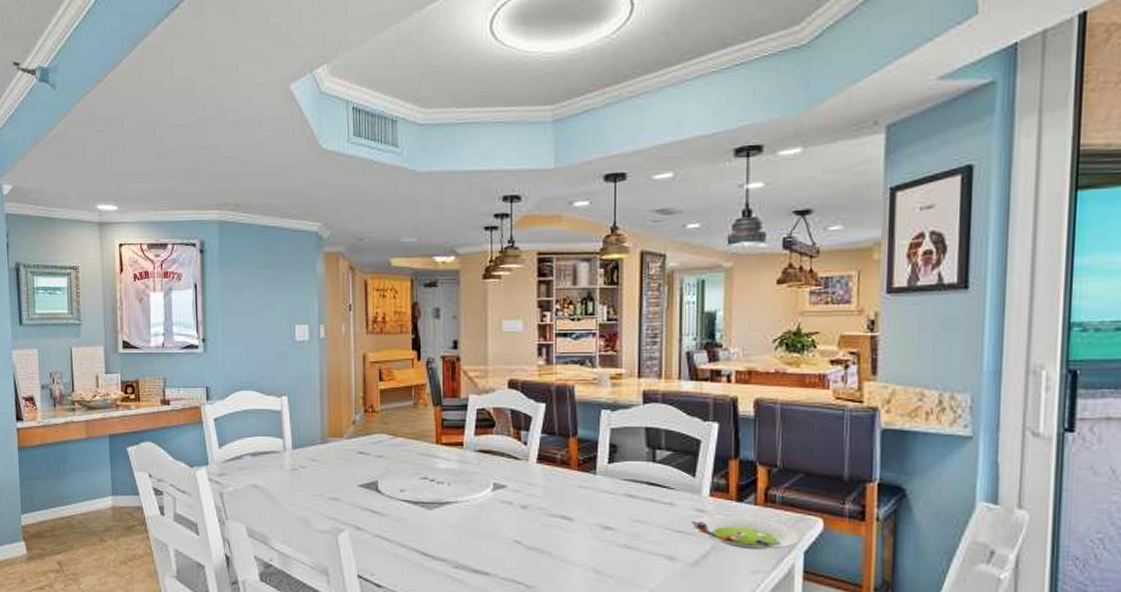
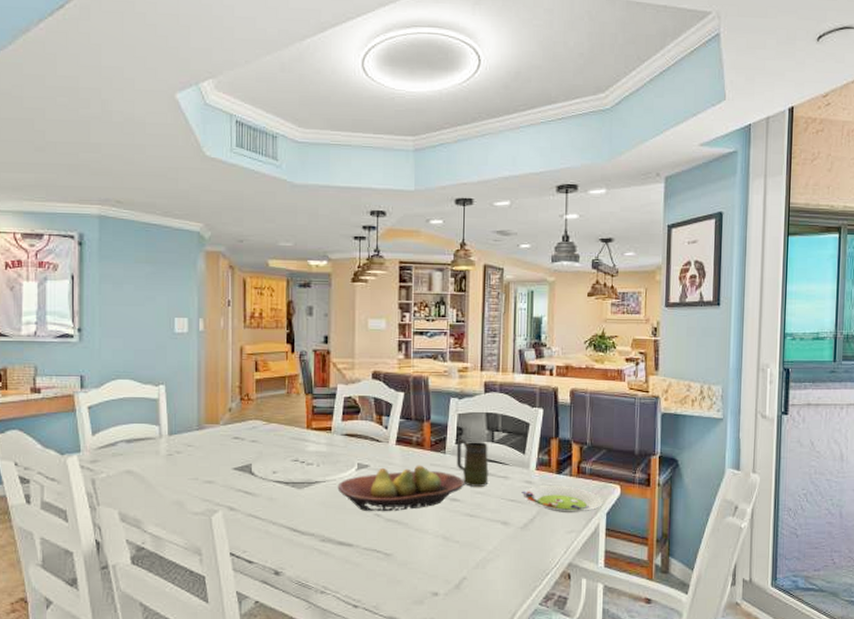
fruit bowl: none [471,486,619,539] -> present [337,465,464,512]
mug: none [609,458,650,514] -> present [456,439,489,487]

